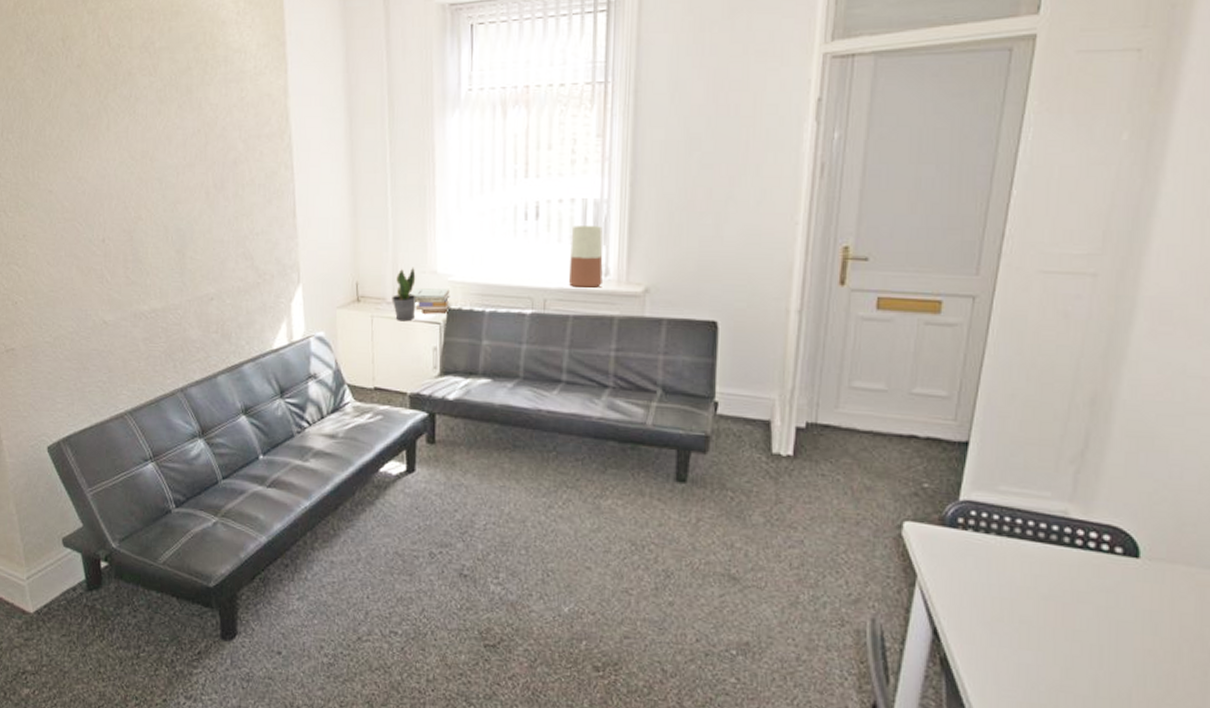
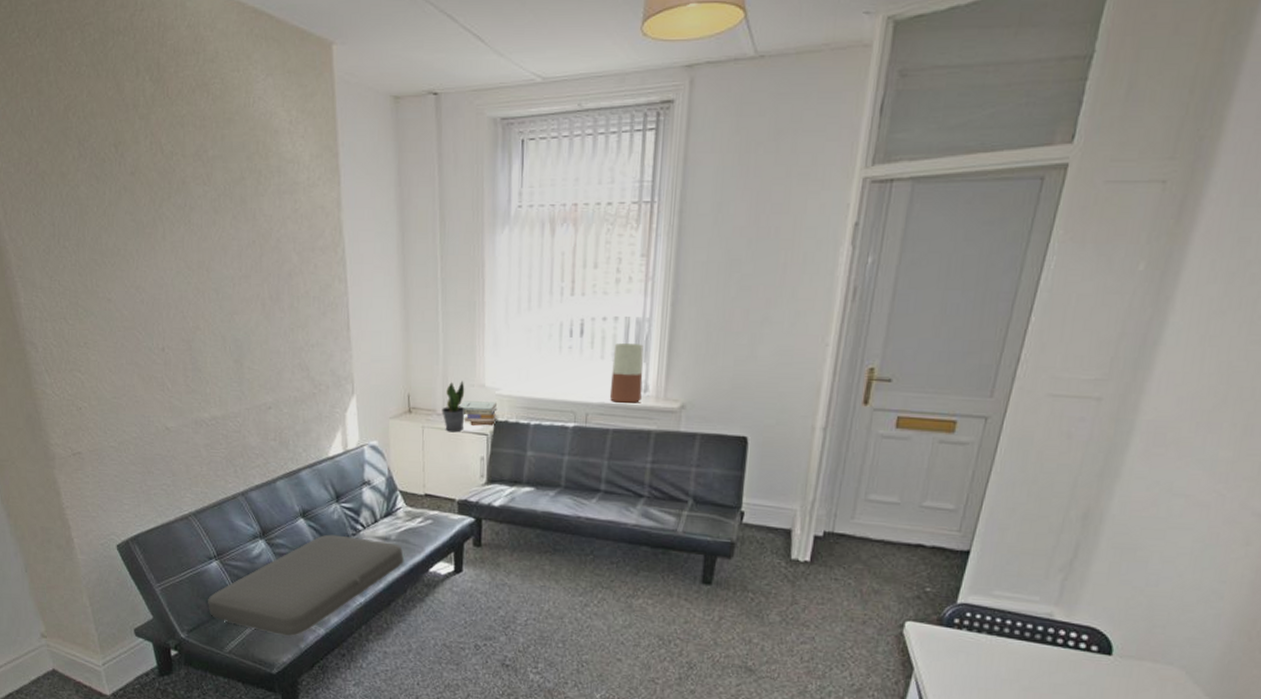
cushion: none [142,432,352,545] -> present [208,534,404,636]

